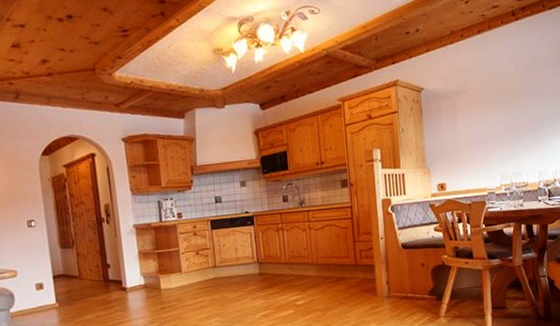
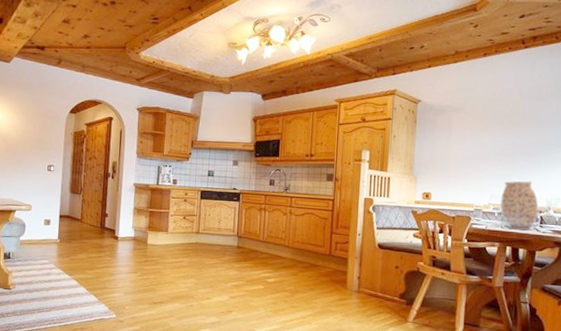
vase: none [510,156,546,208] -> present [500,181,539,231]

